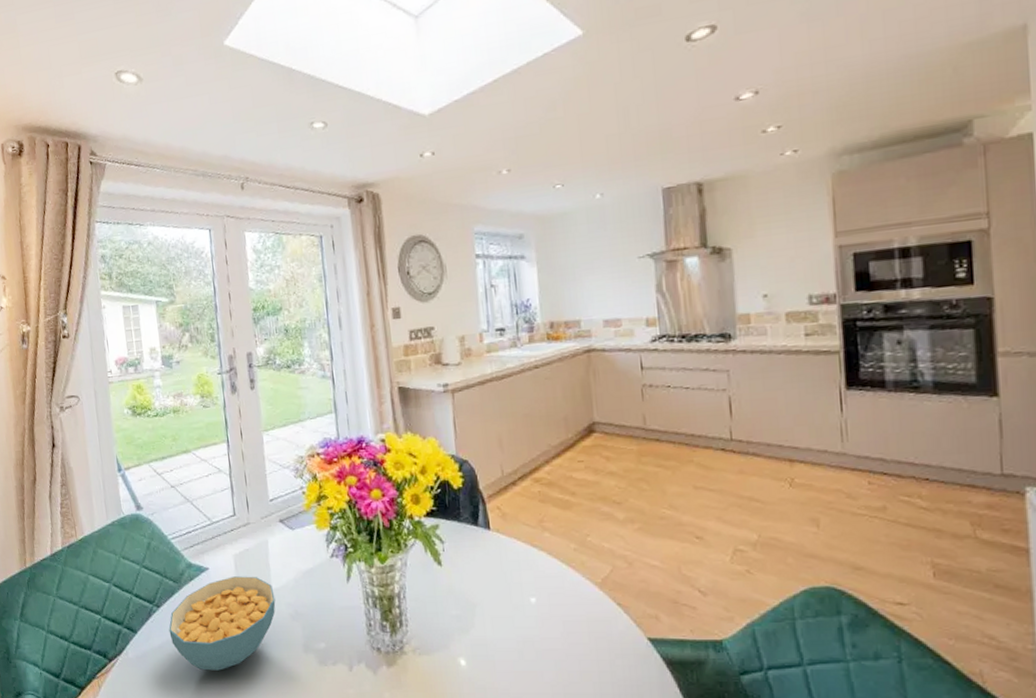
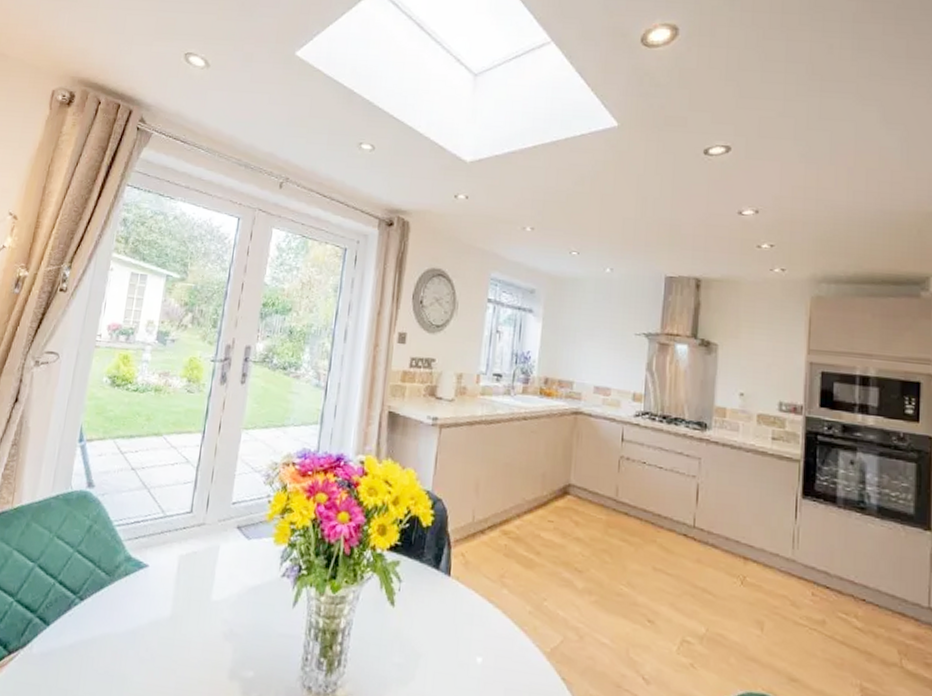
cereal bowl: present [169,576,276,671] -> none [85,579,213,685]

